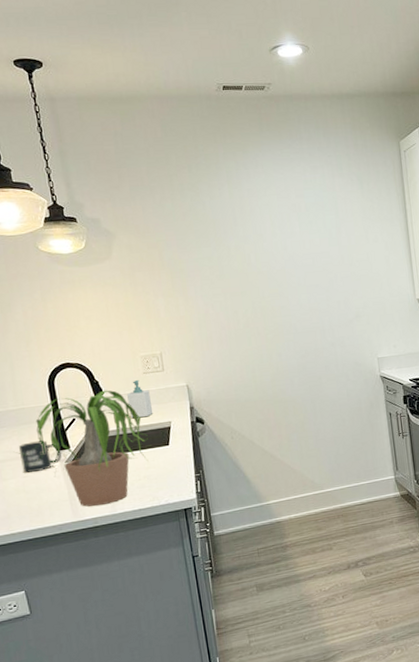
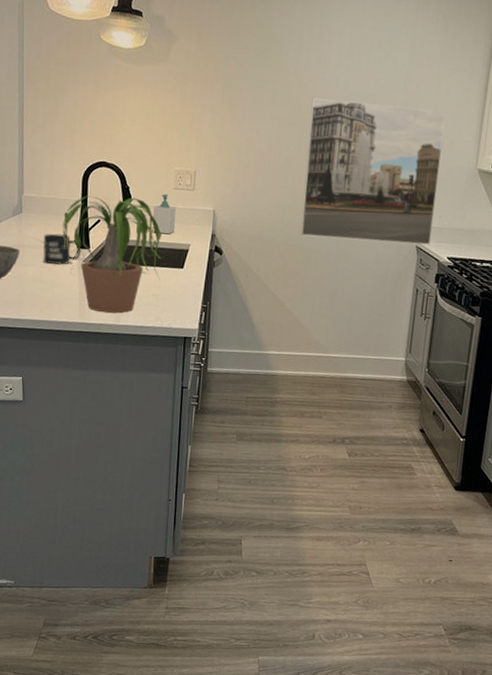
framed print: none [257,256,393,390] -> present [300,97,447,245]

